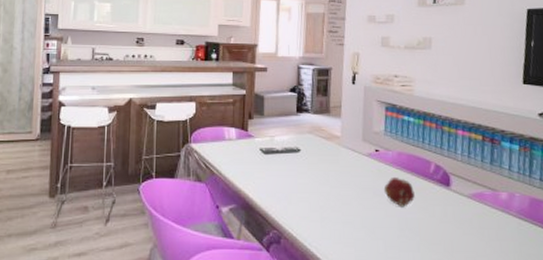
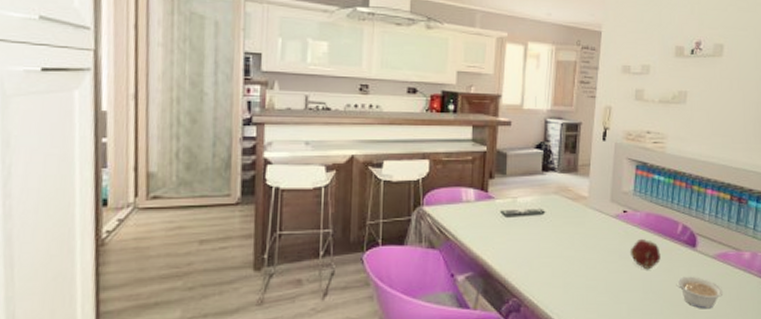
legume: none [432,215,481,249] -> present [676,276,722,309]

